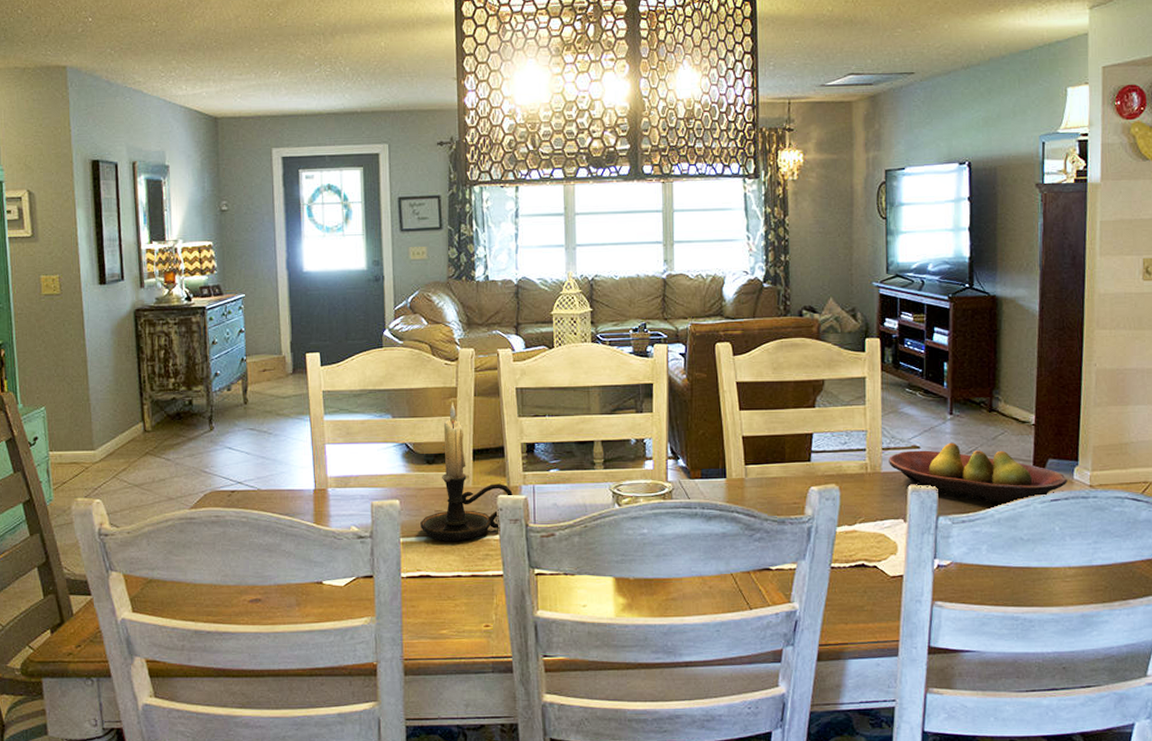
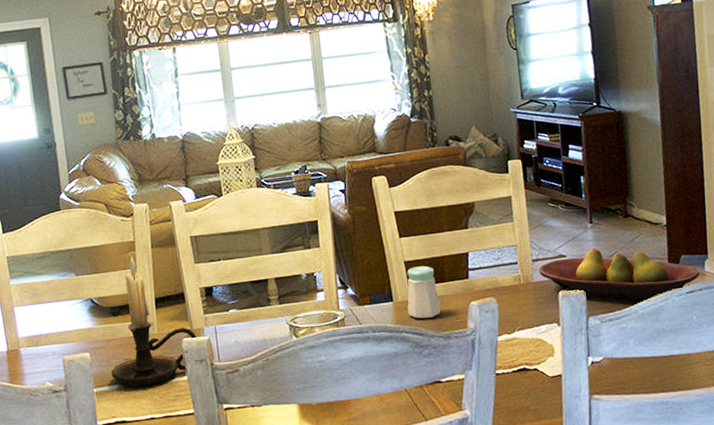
salt shaker: none [741,443,777,499] -> present [407,265,441,319]

